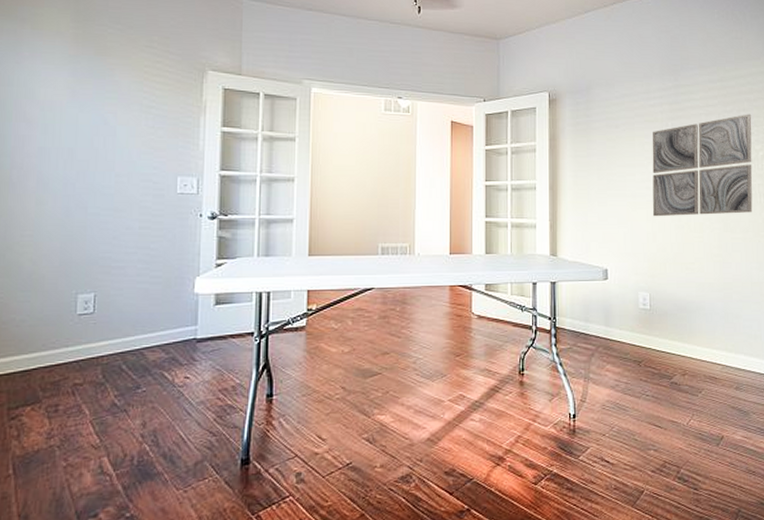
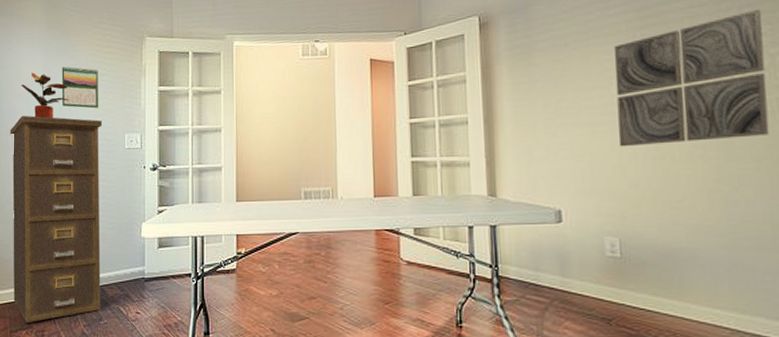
filing cabinet: none [14,145,149,398] -> present [10,115,103,323]
potted plant: none [35,94,104,152] -> present [21,72,69,119]
calendar: none [93,92,145,145] -> present [61,66,98,109]

